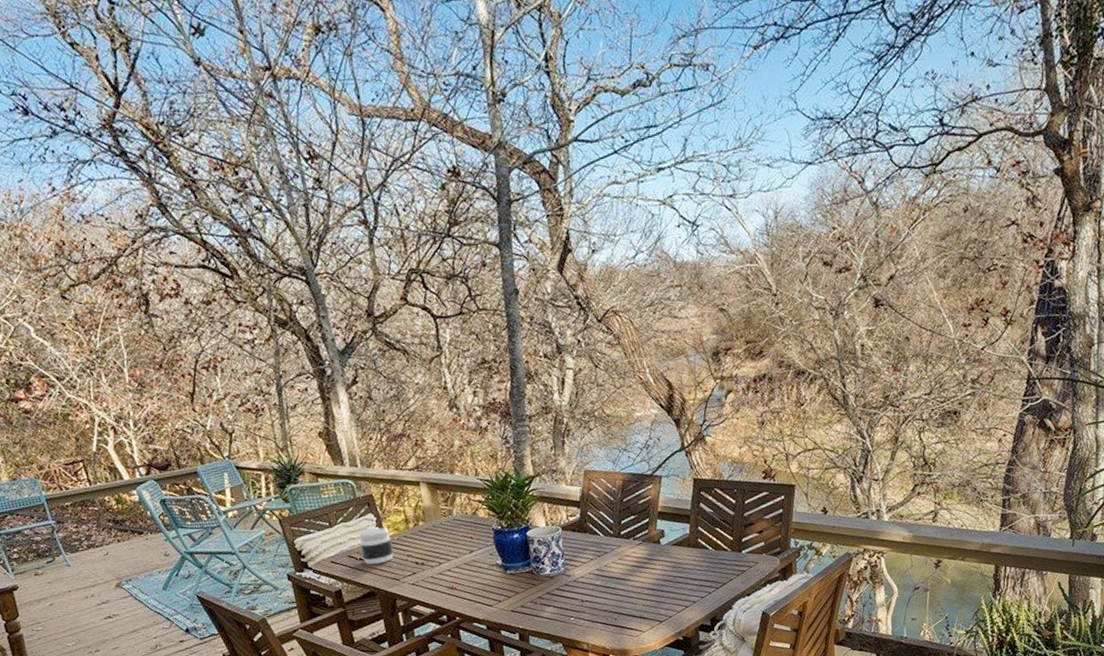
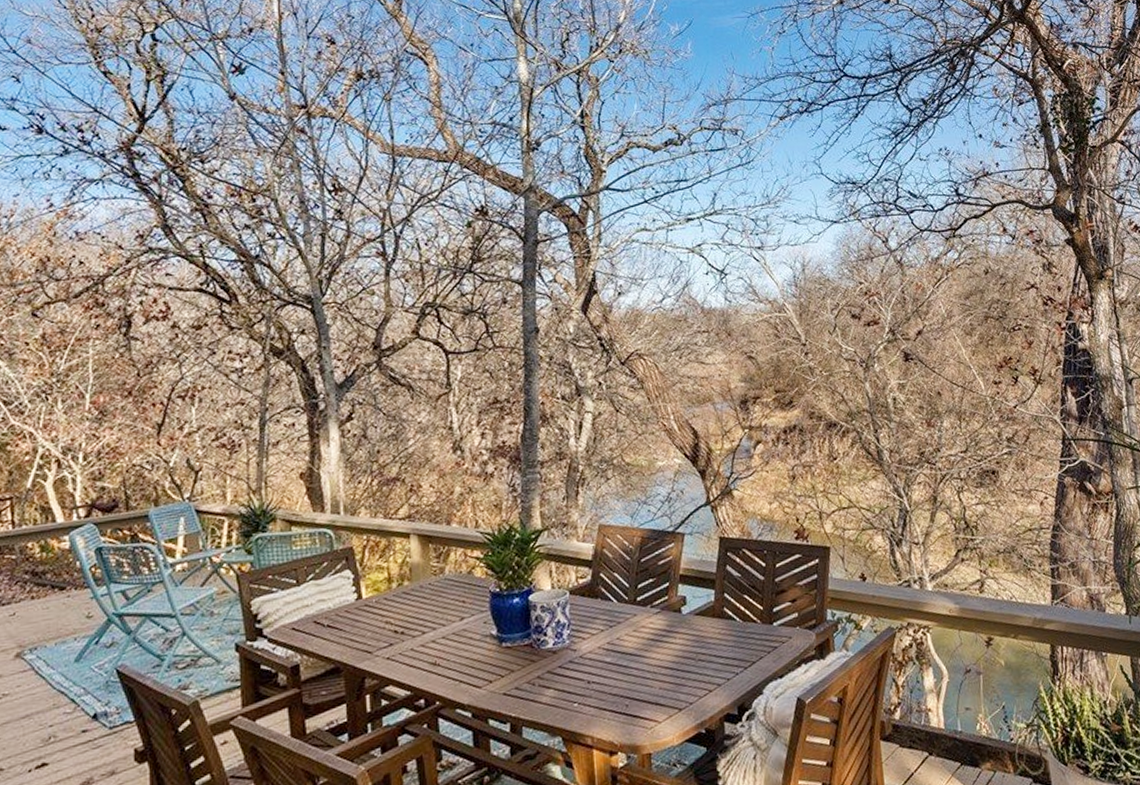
jar: present [360,528,394,565] -> none [330,587,369,634]

